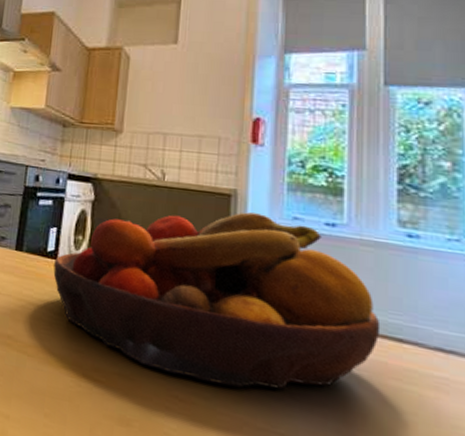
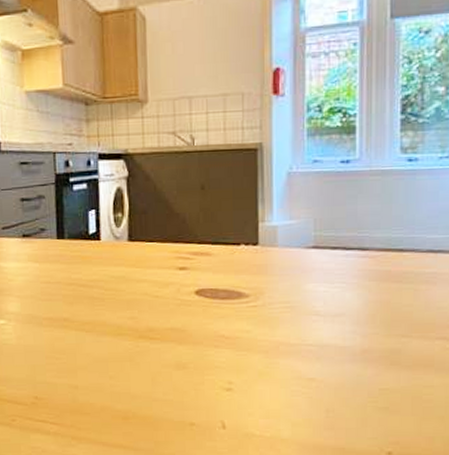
fruit bowl: present [53,212,381,390] -> none [97,162,386,318]

